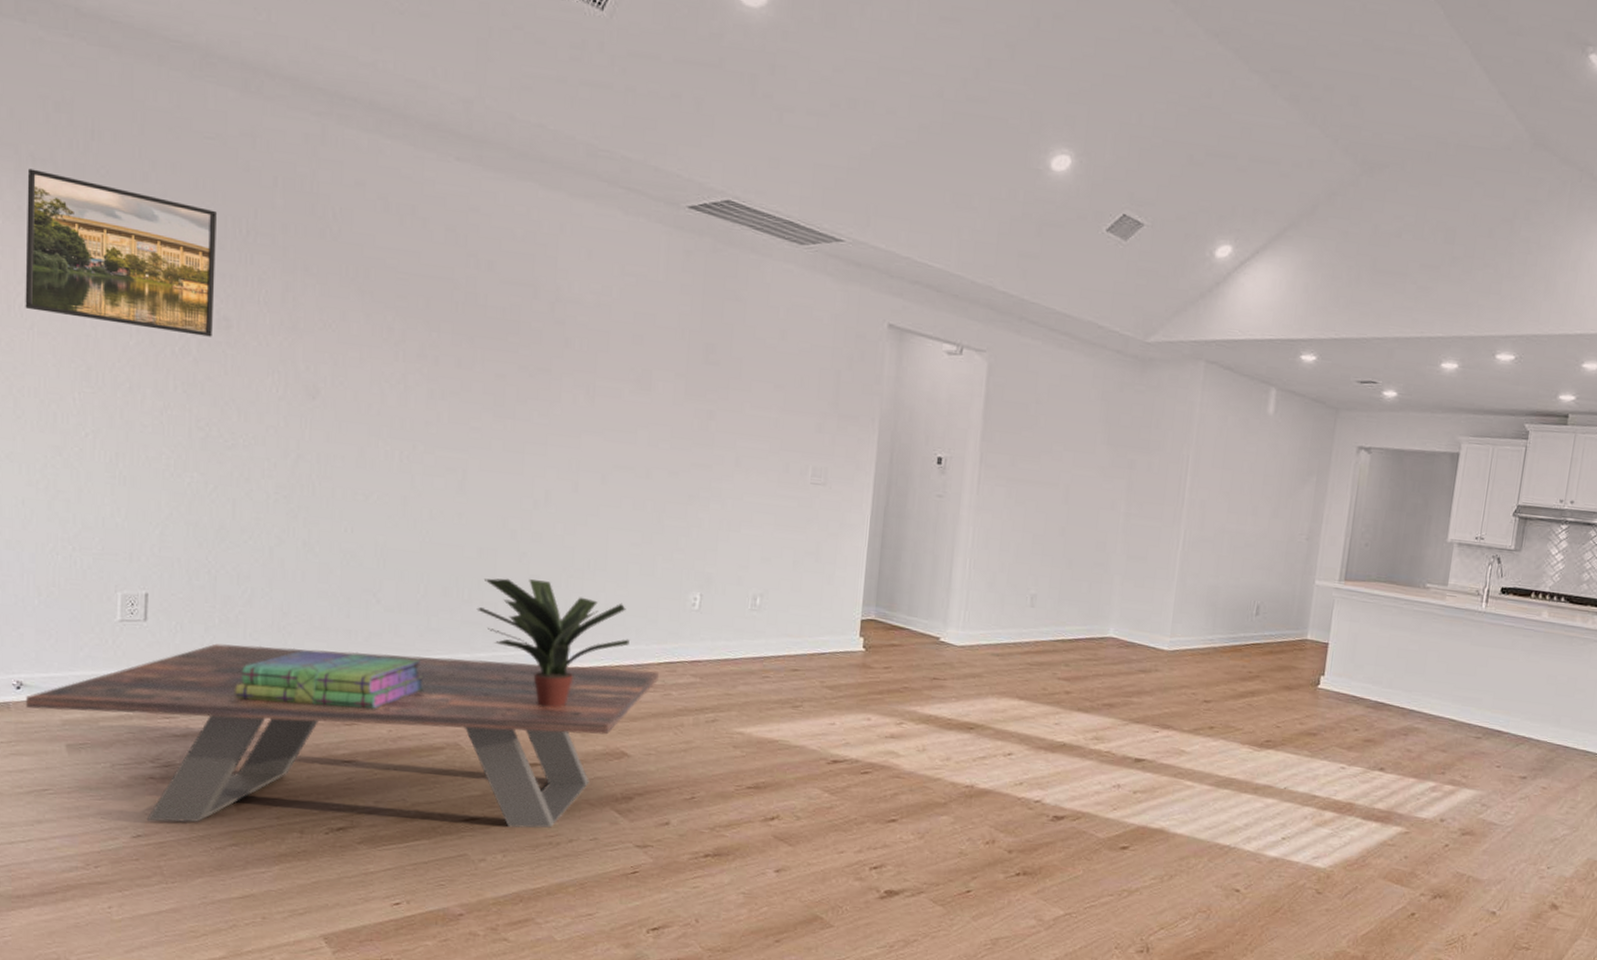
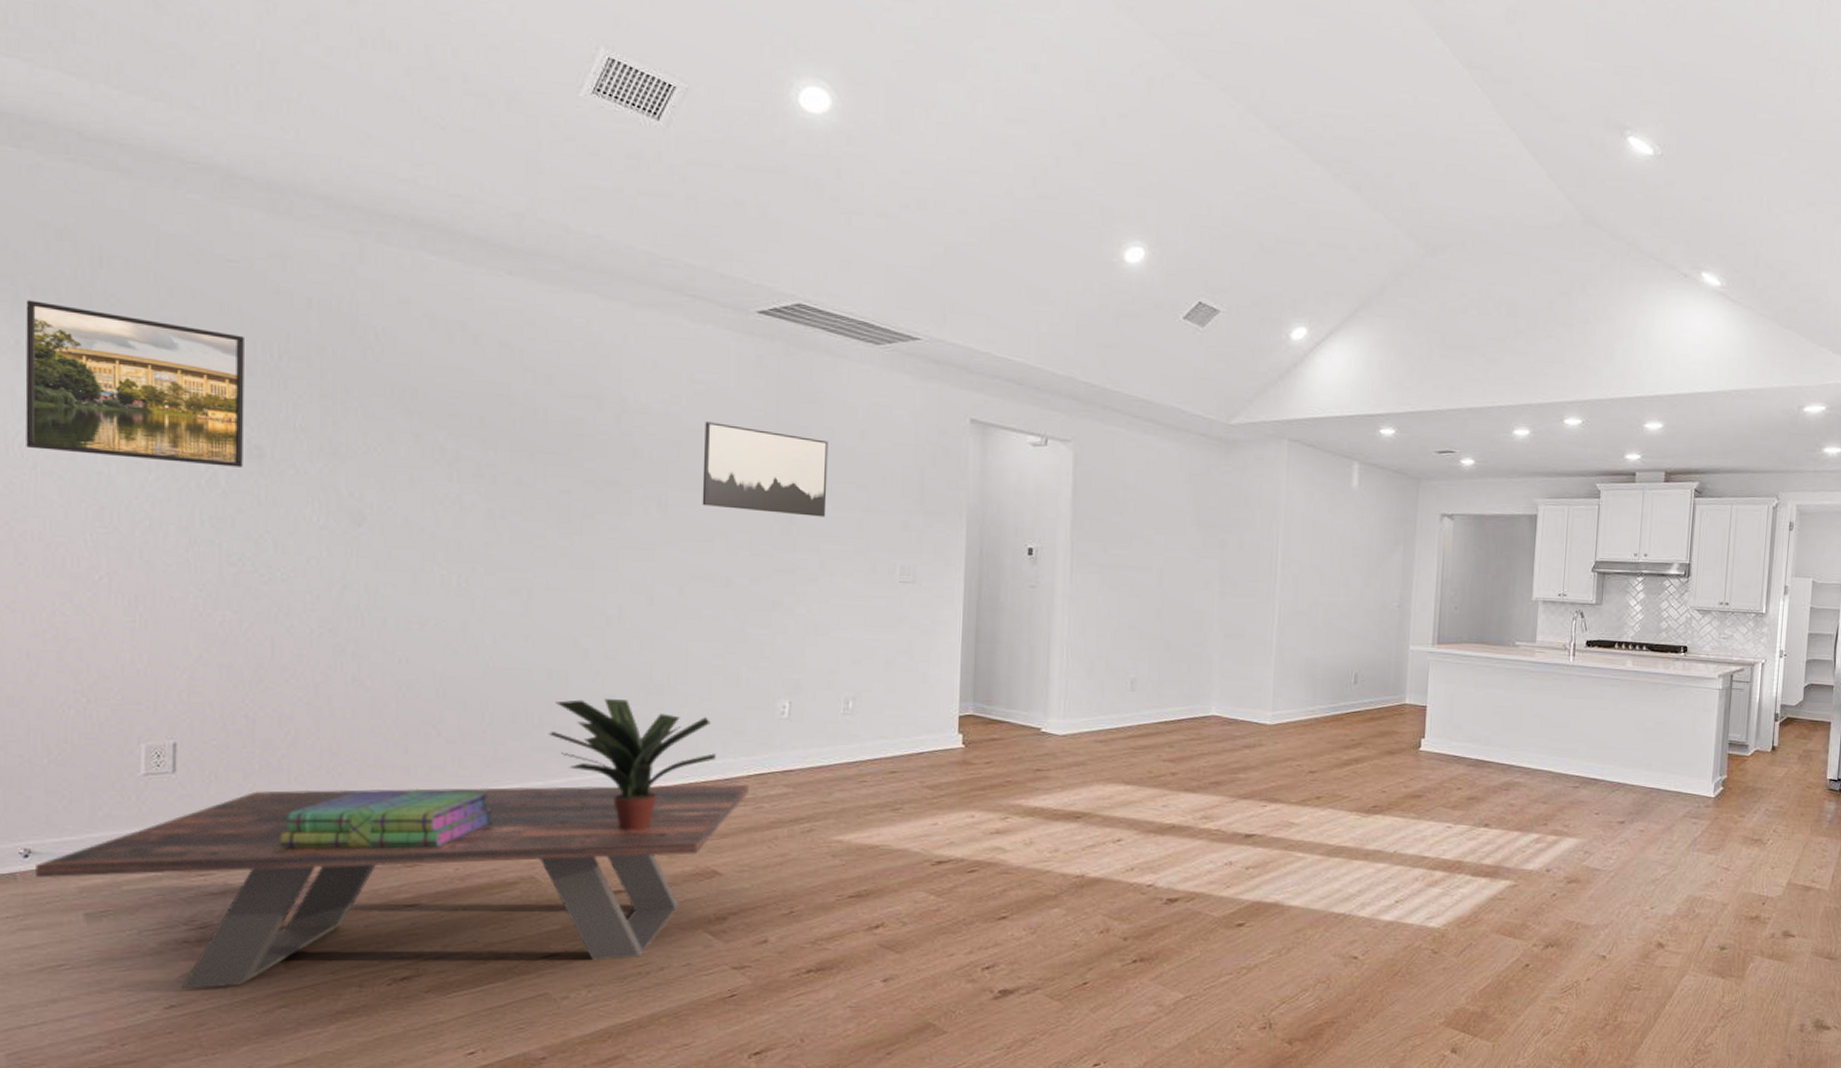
wall art: none [627,314,750,415] -> present [702,422,828,517]

